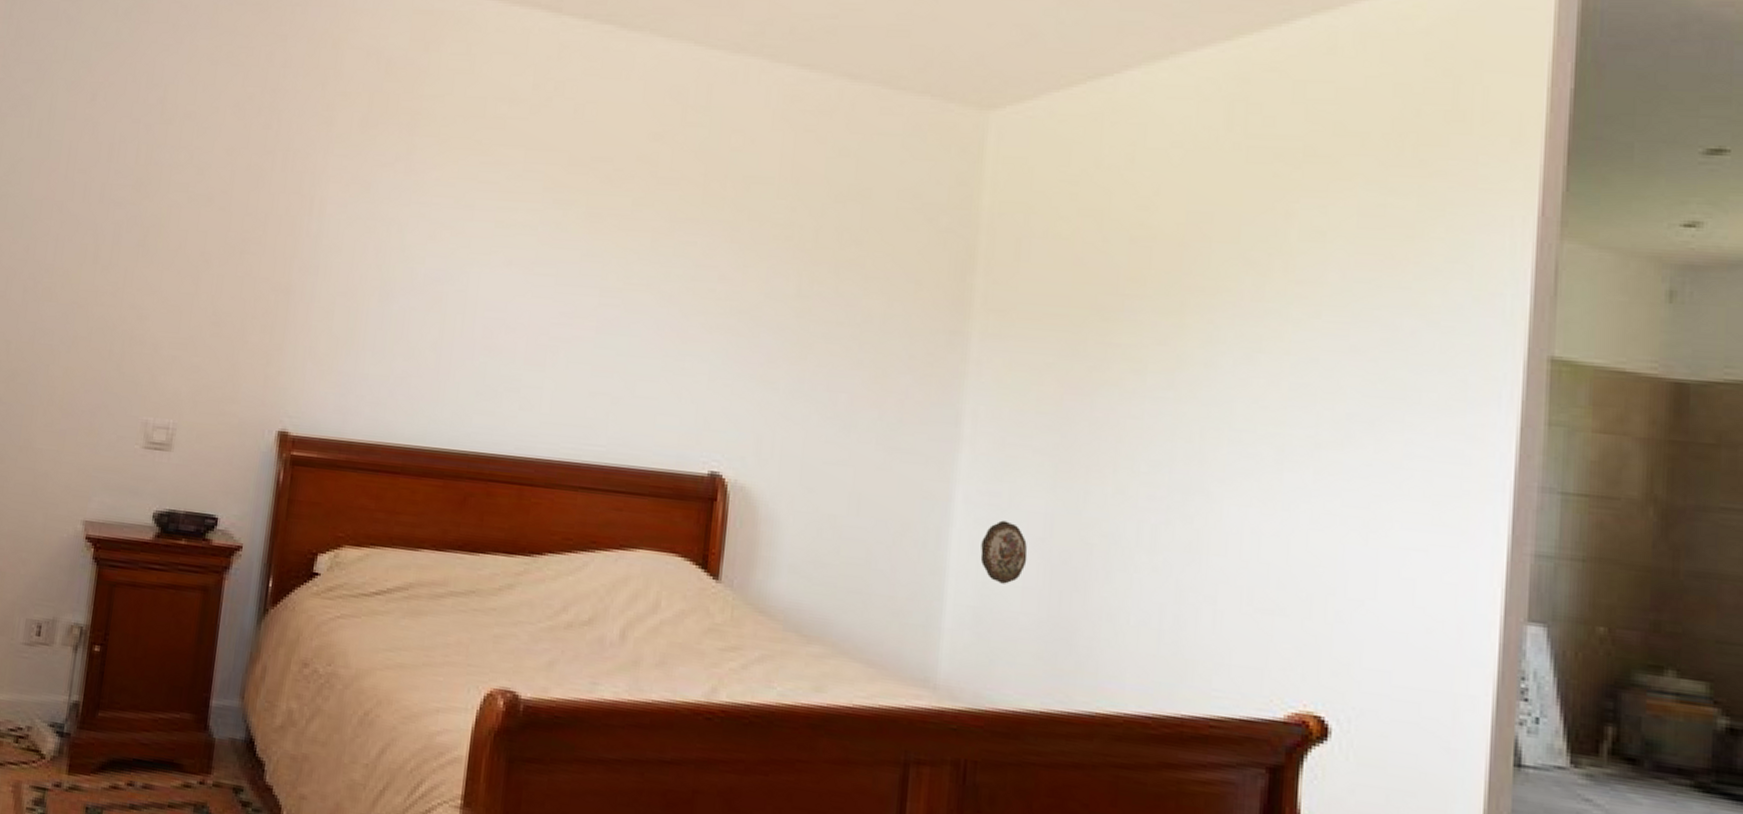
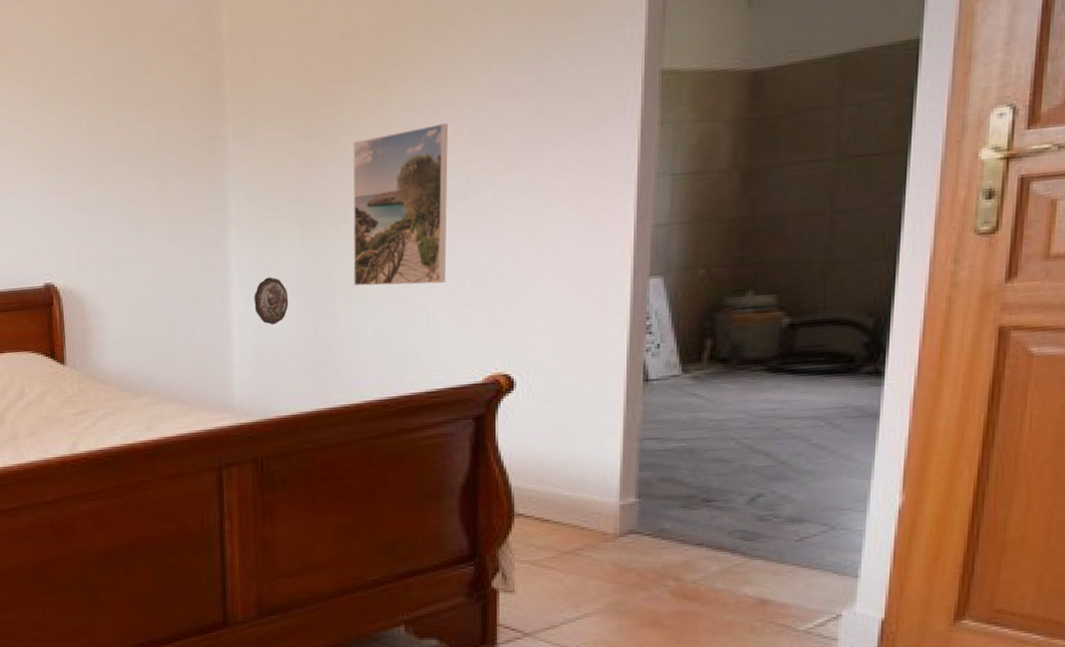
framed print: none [1117,370,1261,574] -> present [353,123,448,286]

